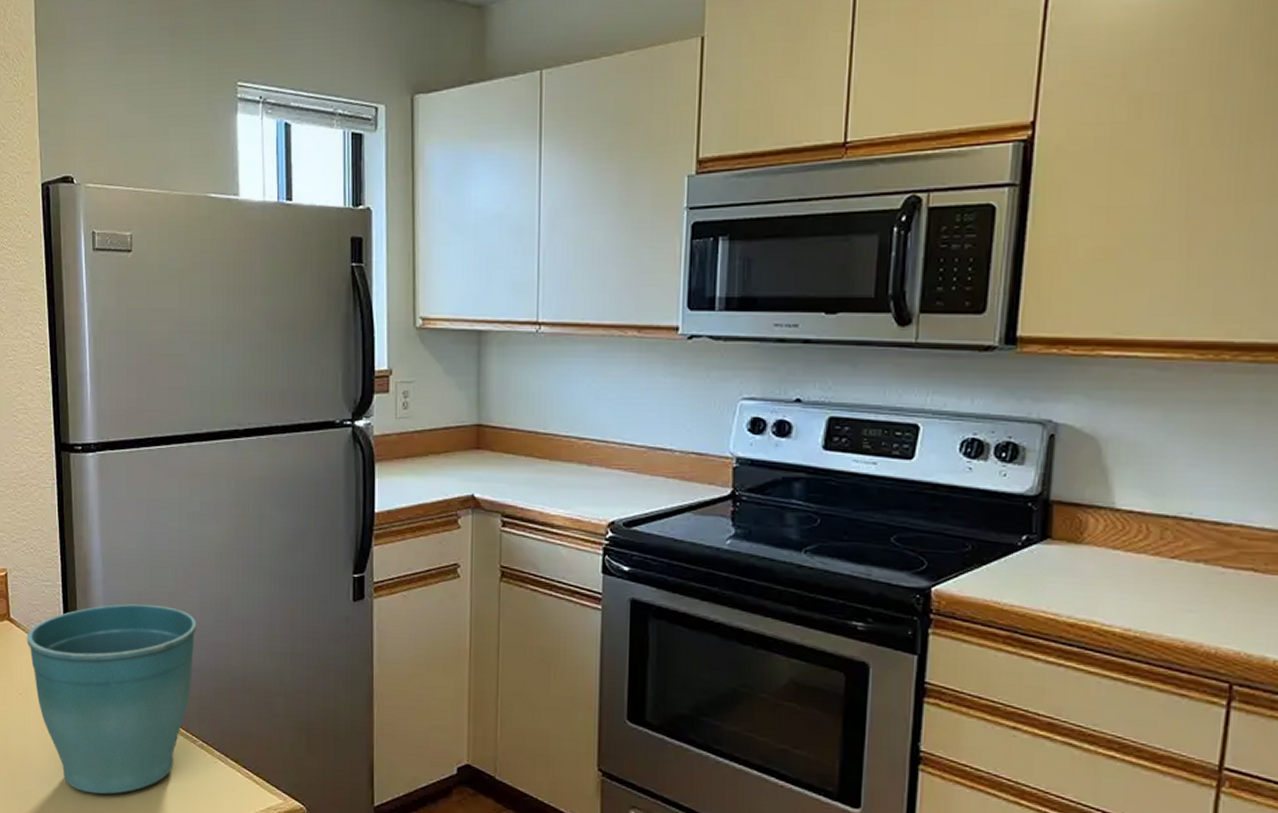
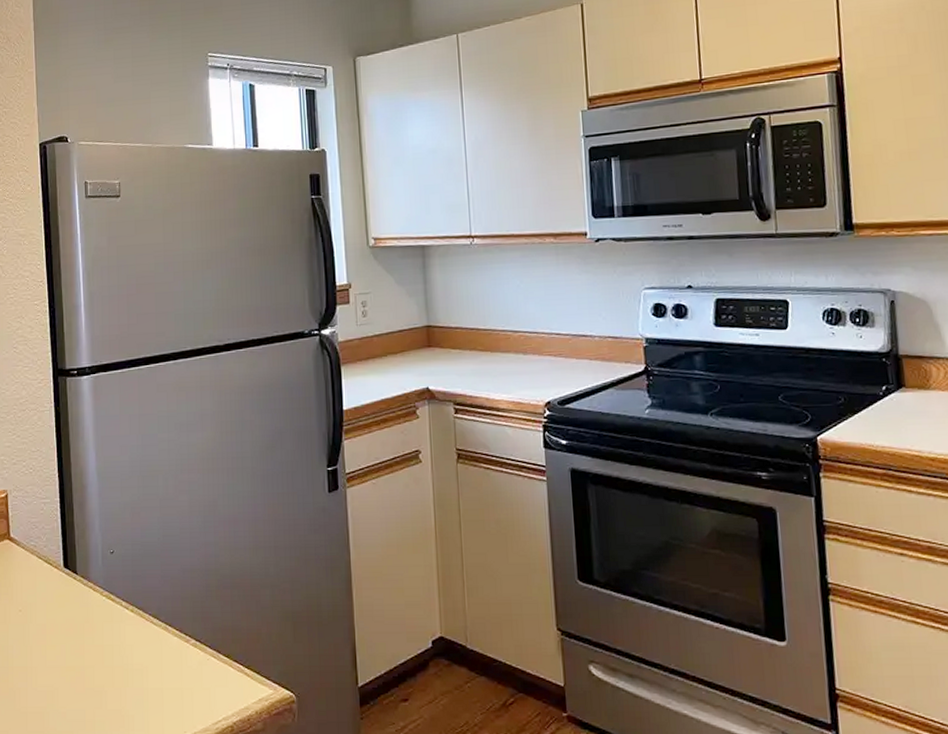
flower pot: present [26,604,197,795] -> none [26,512,187,704]

